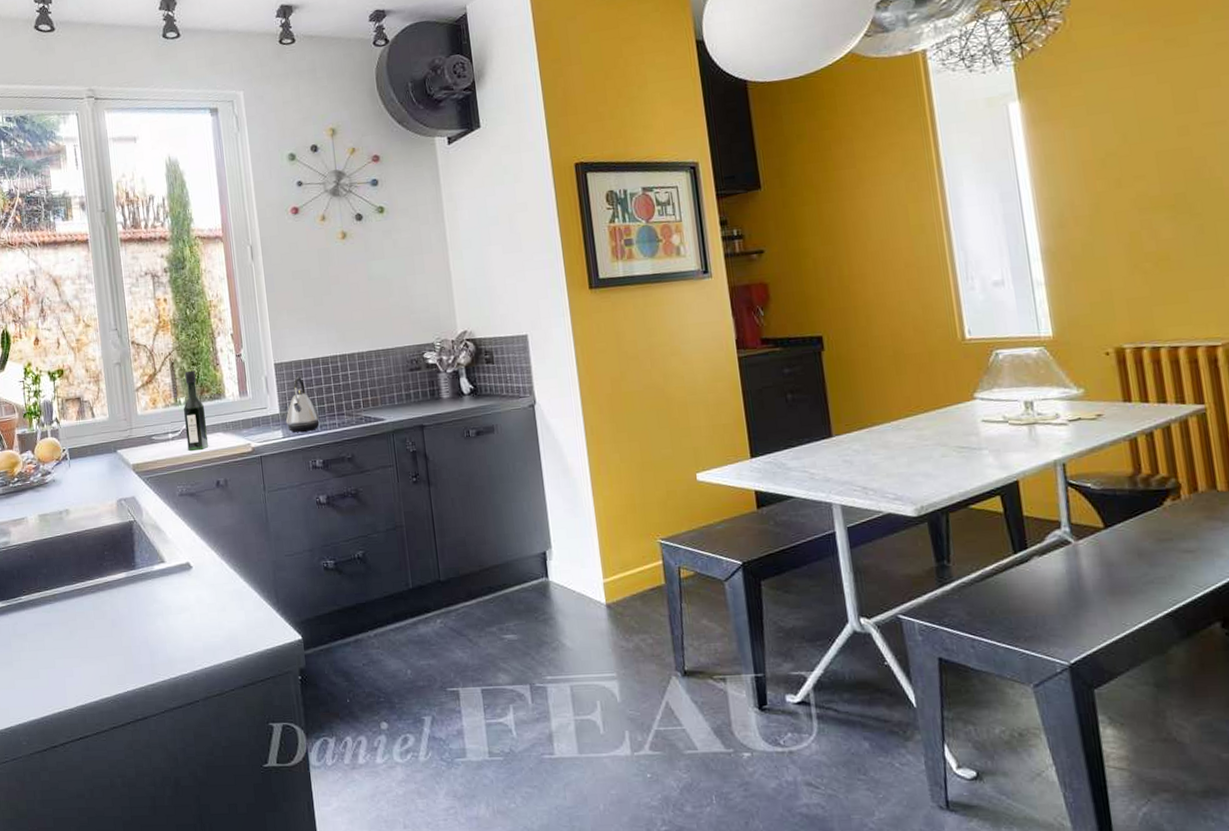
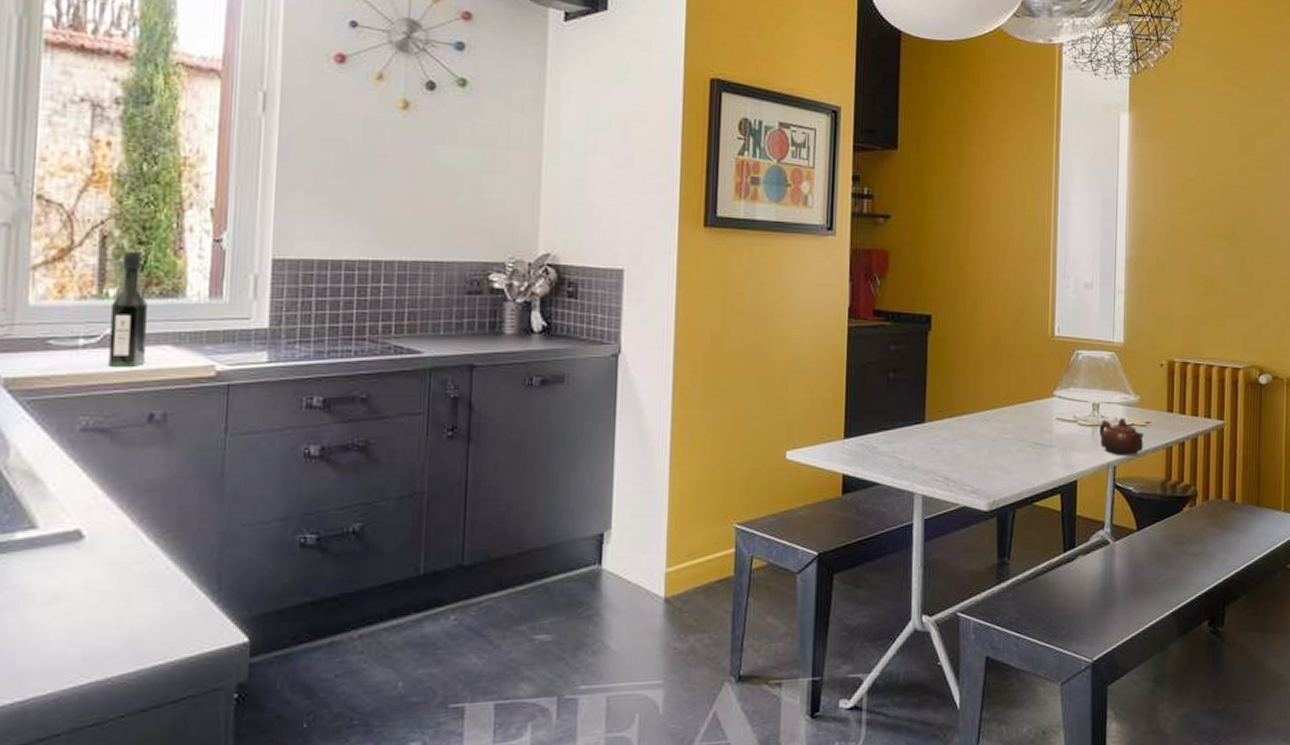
kettle: present [285,376,320,432] -> none [276,281,330,357]
teapot: none [1036,413,1098,452] -> present [1098,418,1144,455]

